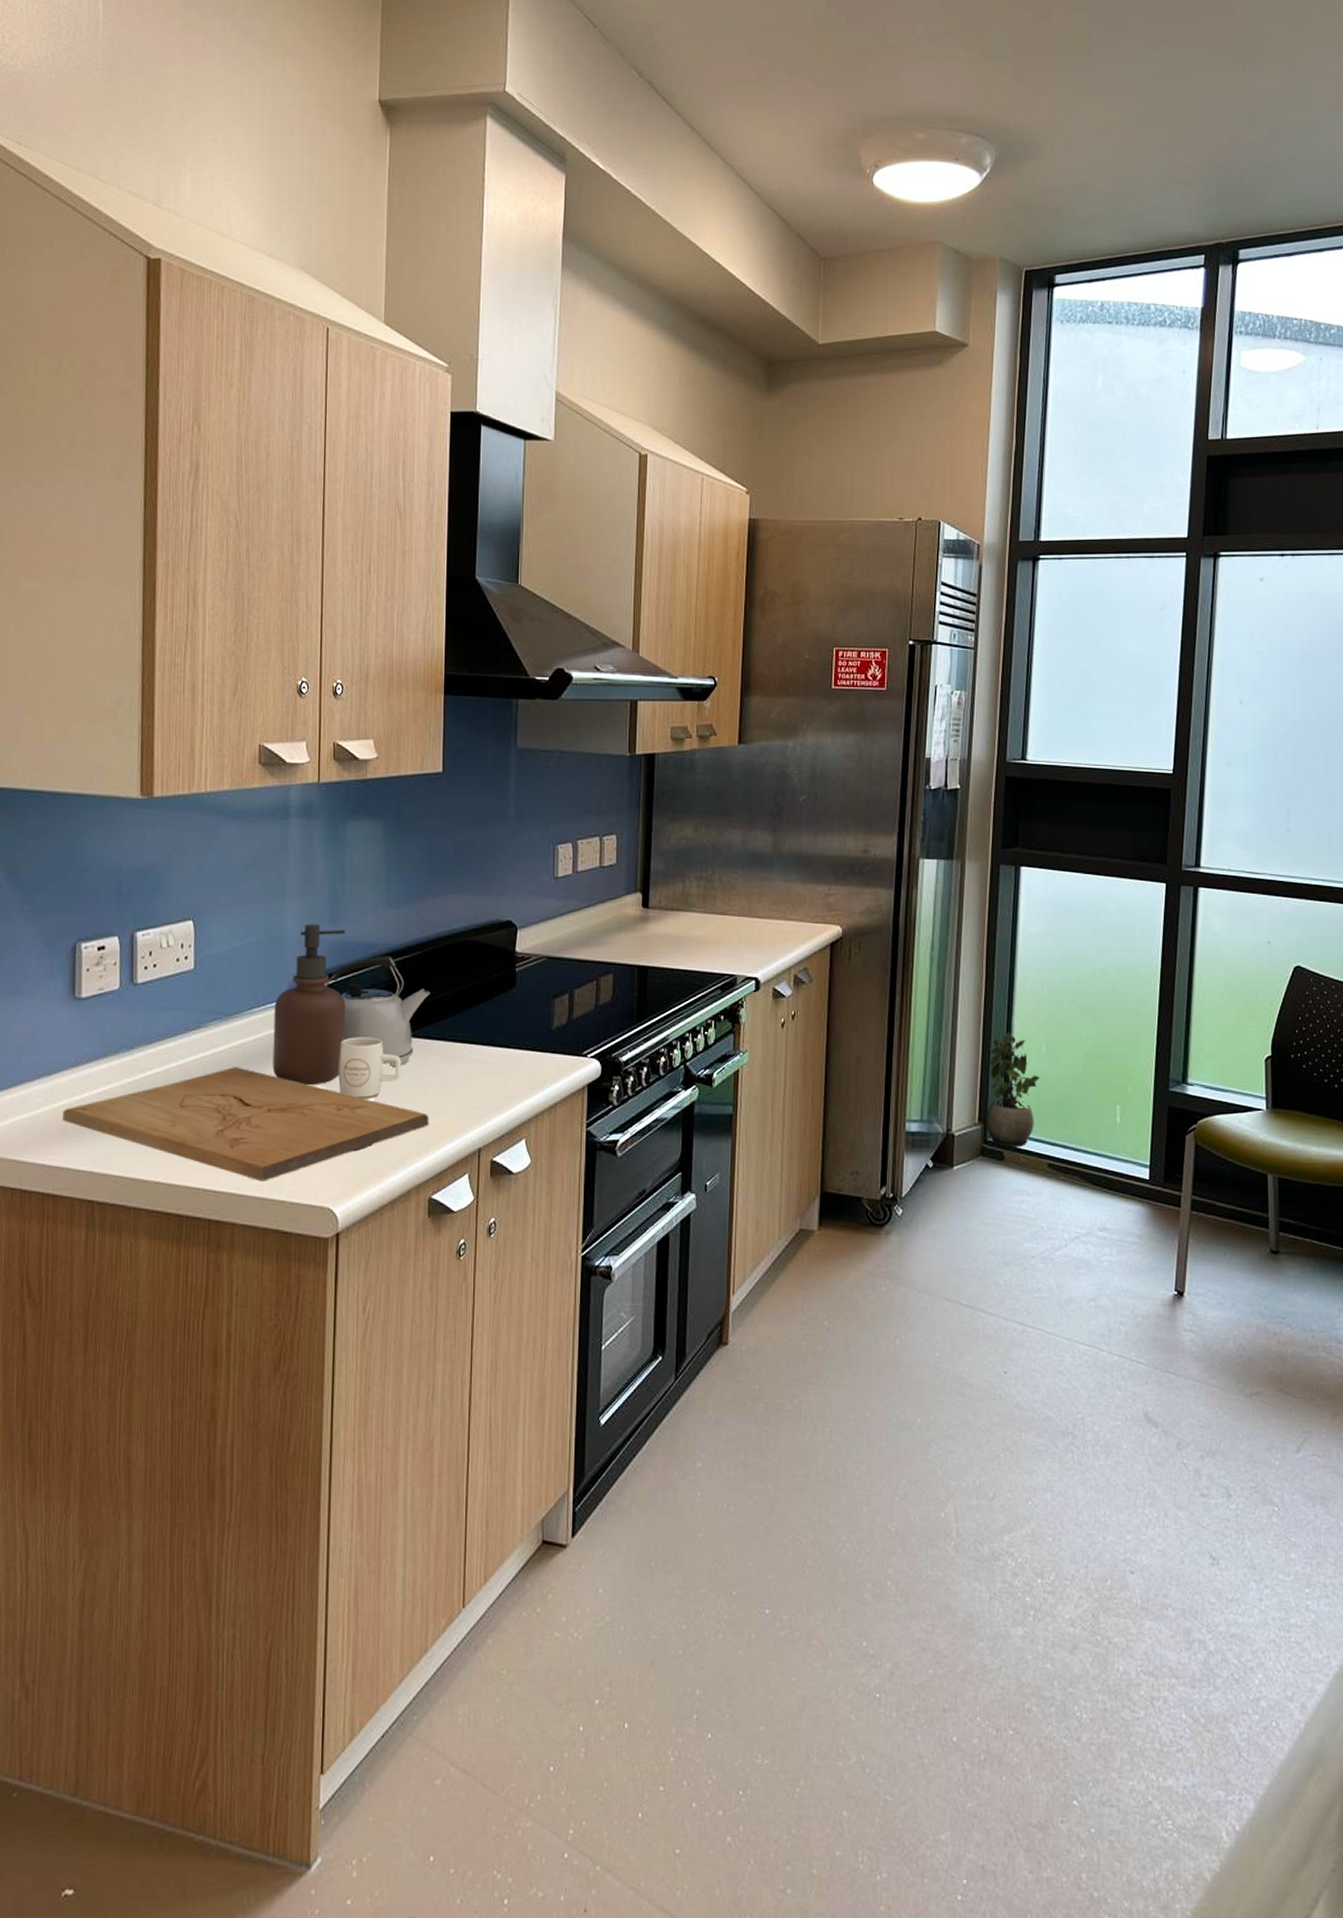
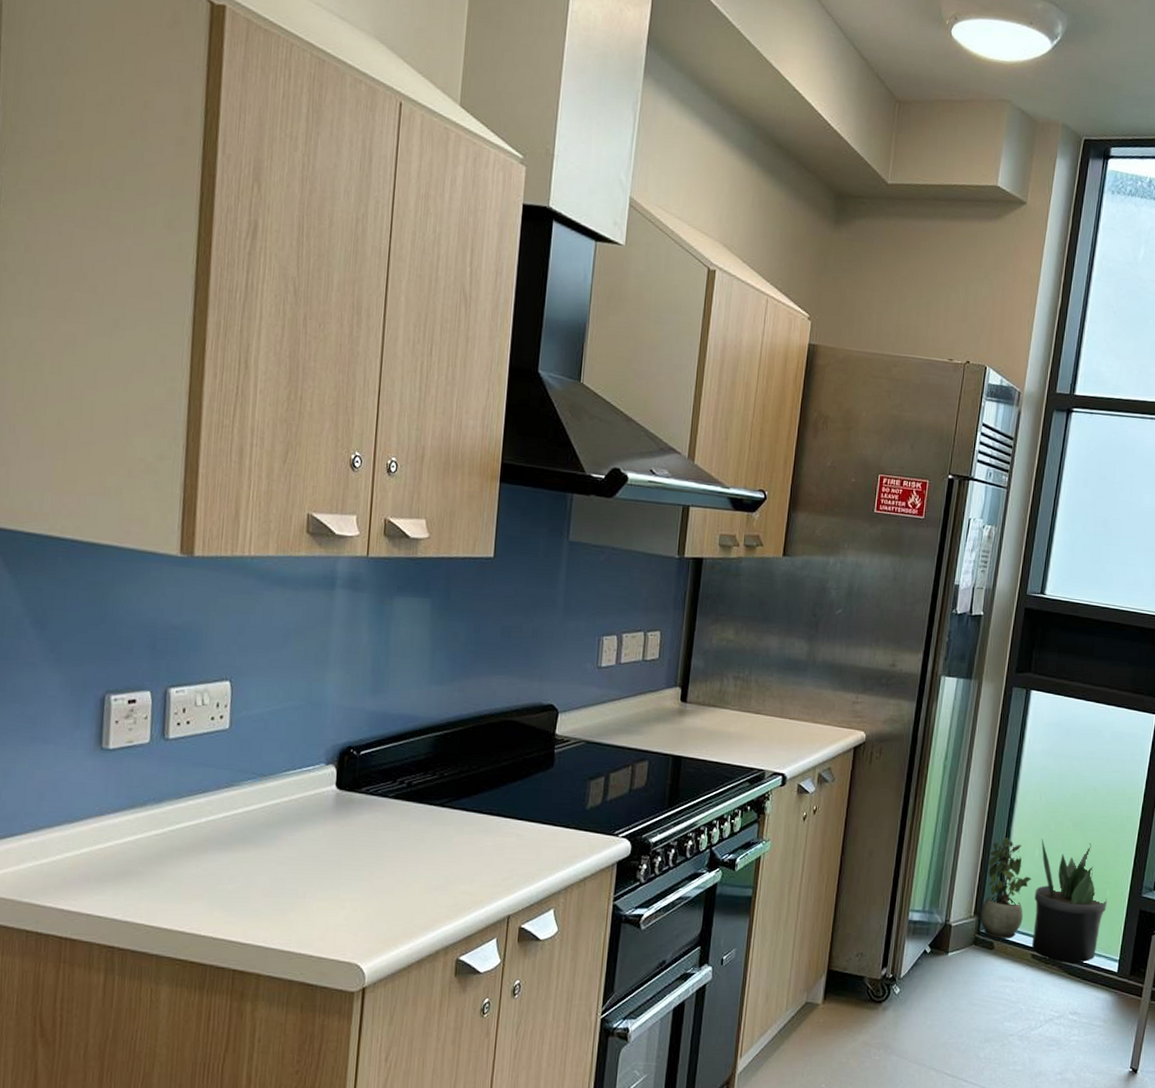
cutting board: present [62,1067,429,1182] -> none [83,826,461,936]
soap dispenser: present [272,923,346,1086] -> none [306,693,388,848]
kettle: present [325,955,430,1066] -> none [363,728,469,835]
mug: present [338,1037,402,1099] -> none [372,804,437,864]
planter: none [1045,1031,1130,1172] -> present [1031,838,1107,964]

